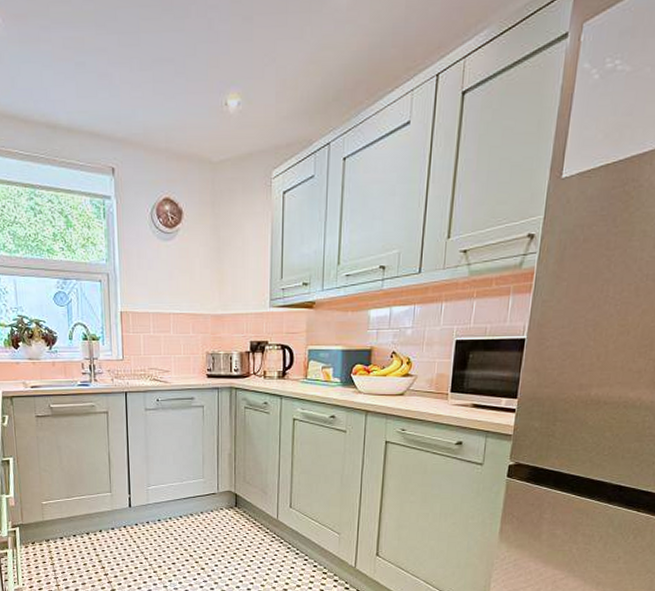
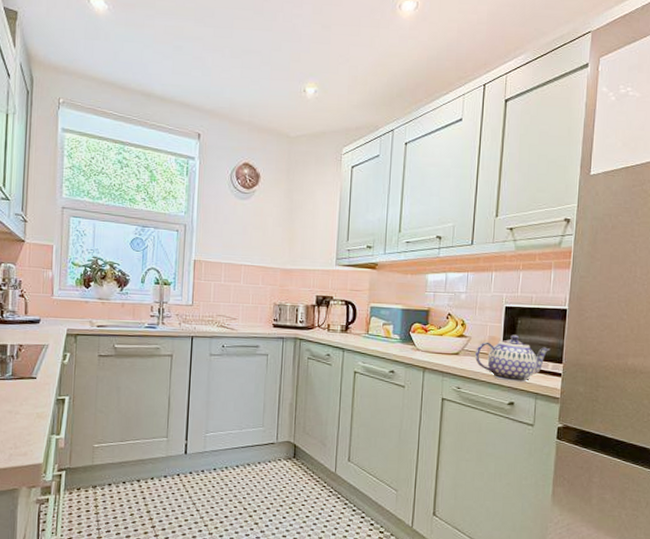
teapot: none [420,370,505,421] -> present [474,334,551,383]

